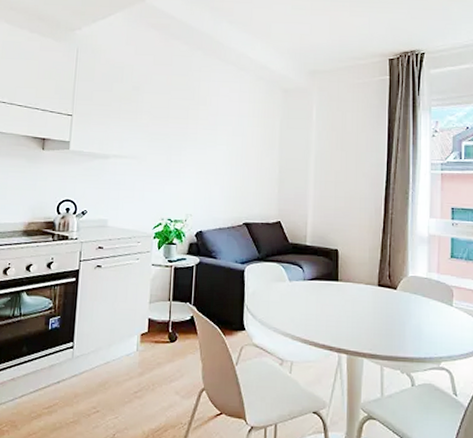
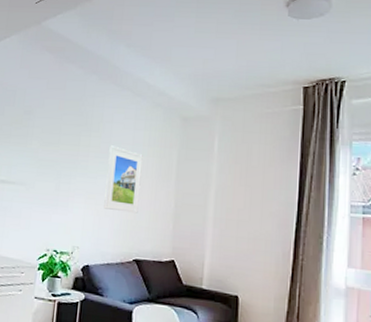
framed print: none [214,117,248,180] -> present [104,145,143,214]

